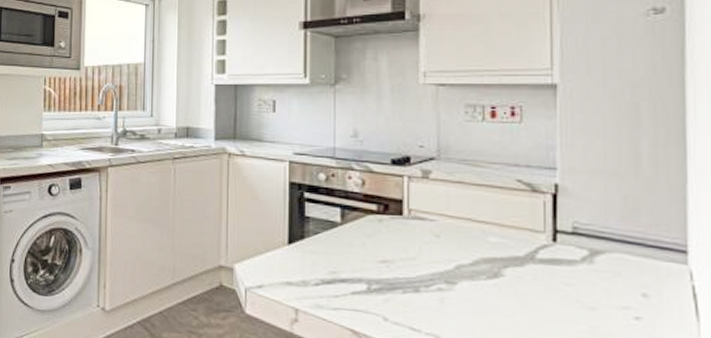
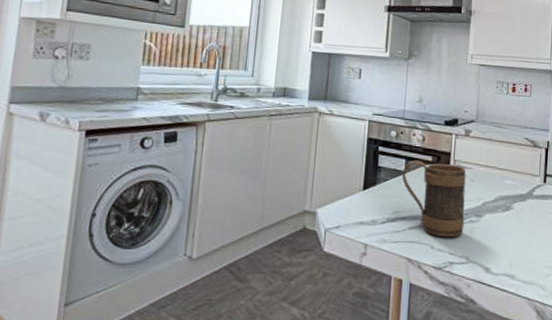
mug: none [337,209,430,308] -> present [402,160,466,237]

